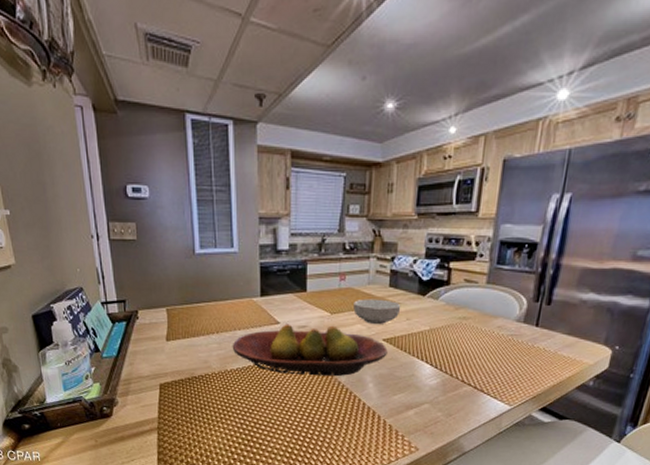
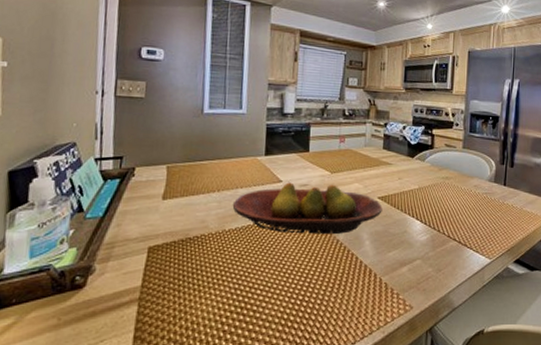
cereal bowl: present [353,299,401,325] -> none [351,159,394,184]

